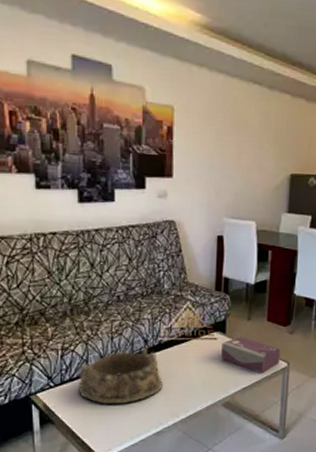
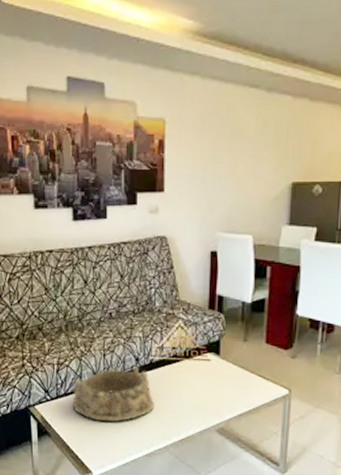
tissue box: present [221,335,280,374] -> none [215,358,281,401]

